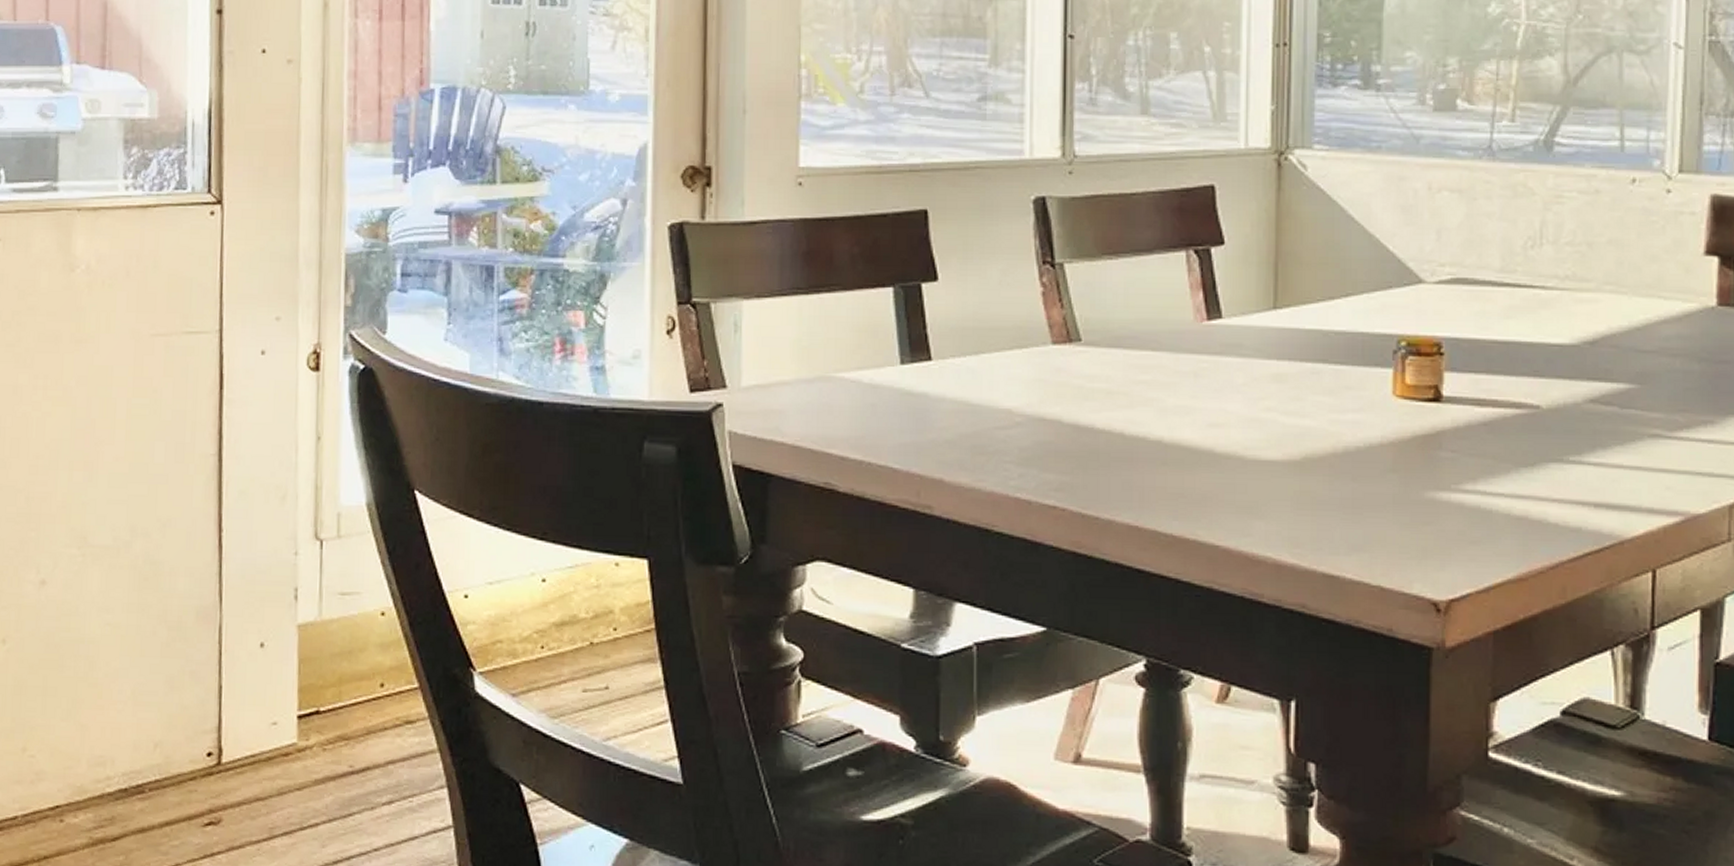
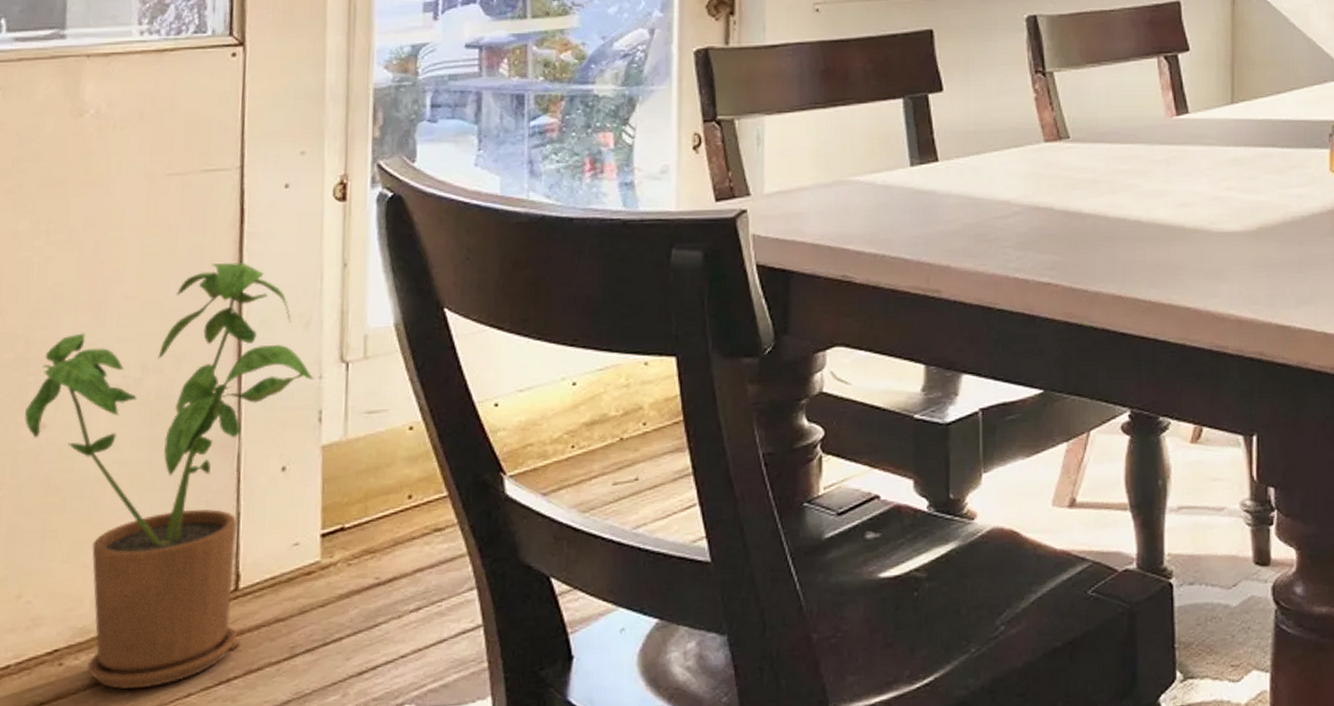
house plant: none [27,428,290,854] -> present [25,262,314,689]

